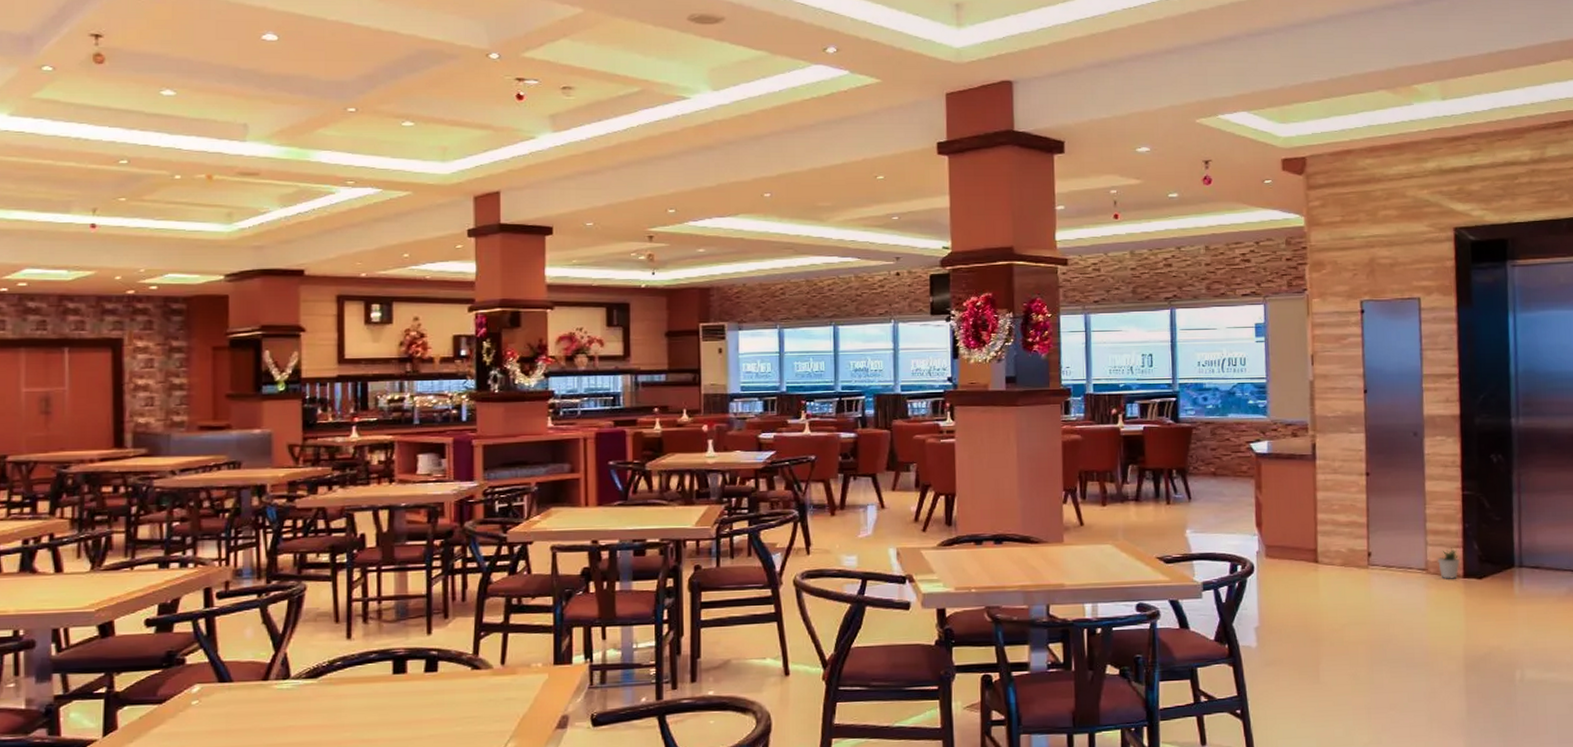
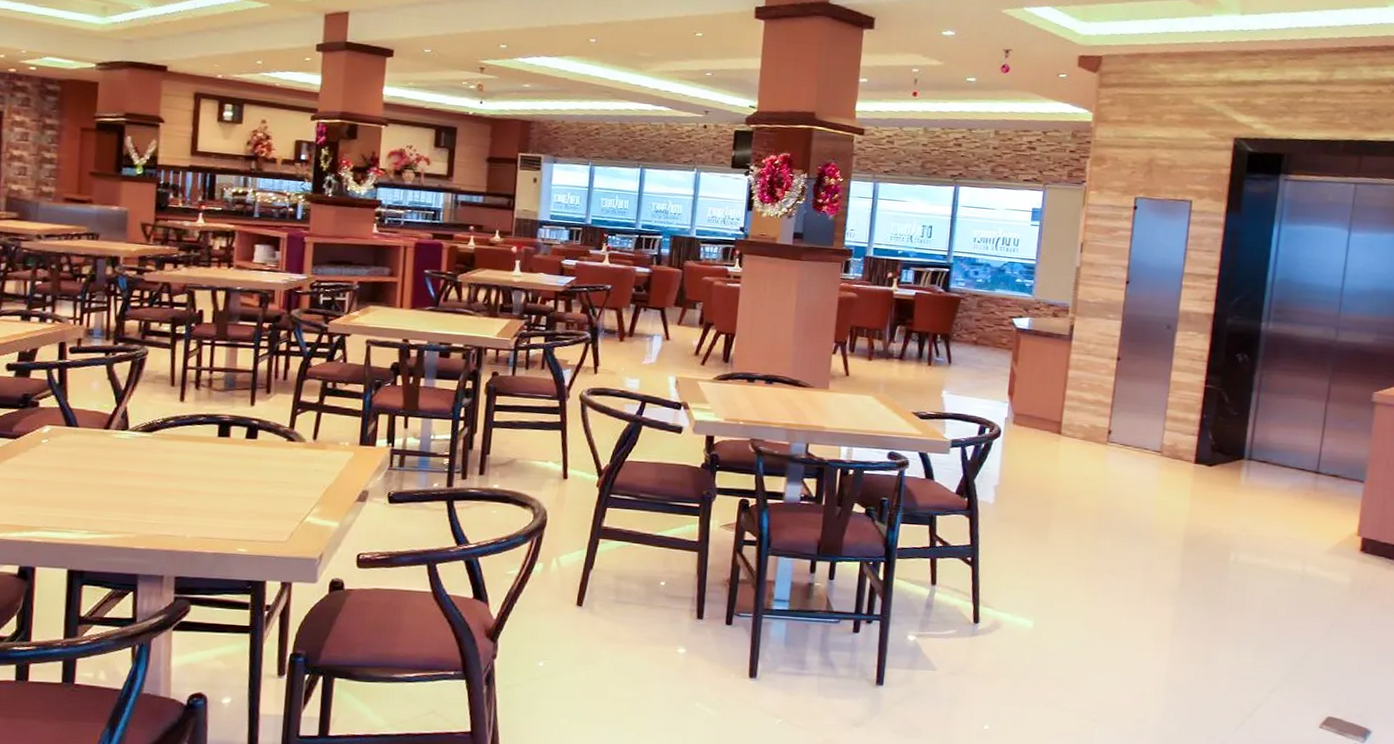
potted plant: present [1437,547,1460,579] -> none [1172,434,1193,464]

